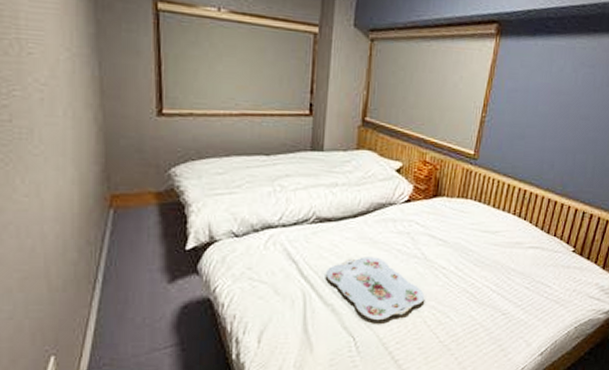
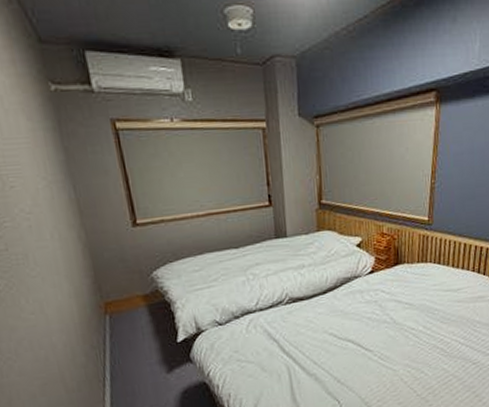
serving tray: present [325,257,425,321] -> none [304,326,399,384]

